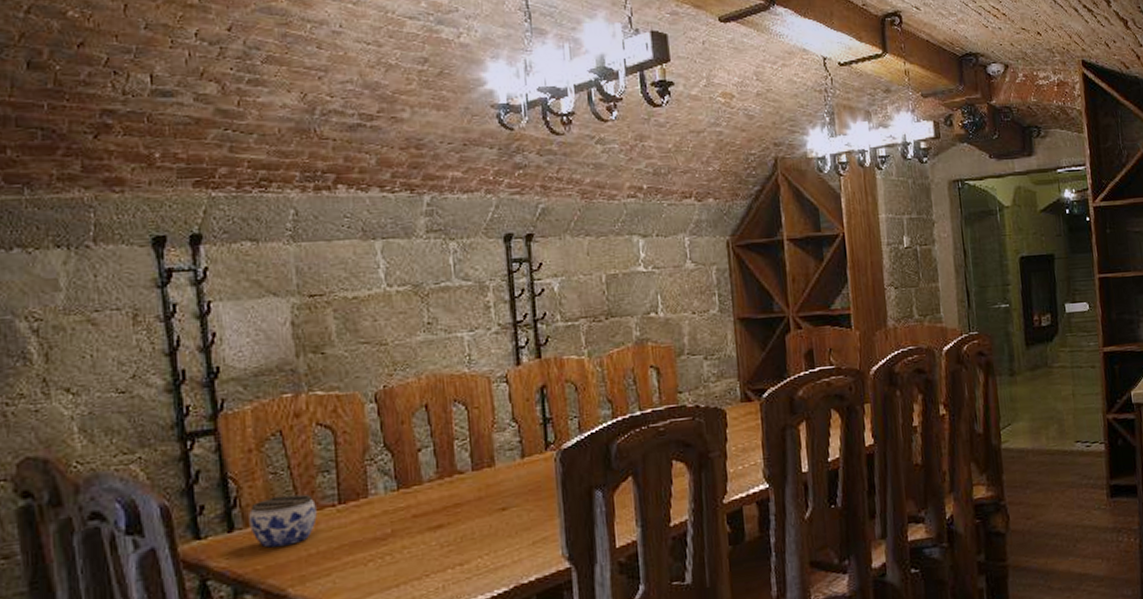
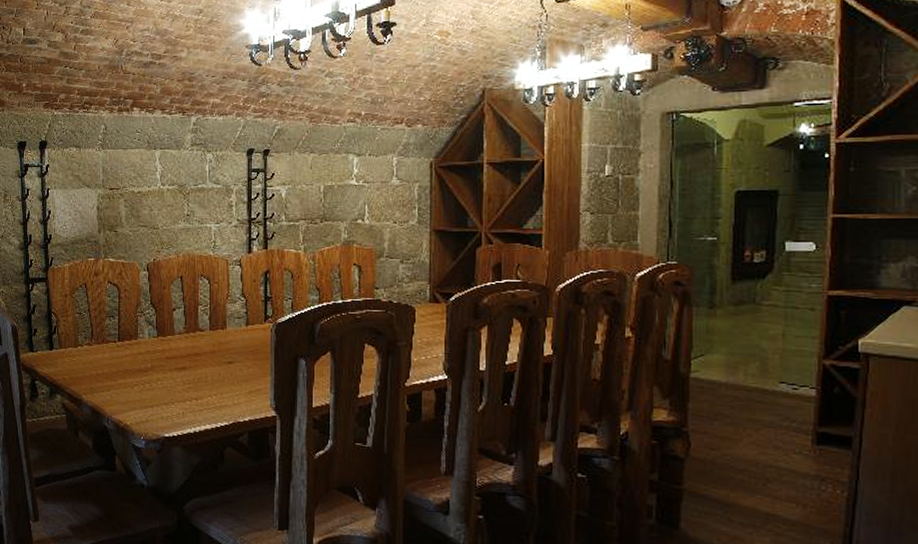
jar: present [249,494,317,548] -> none [63,330,104,365]

